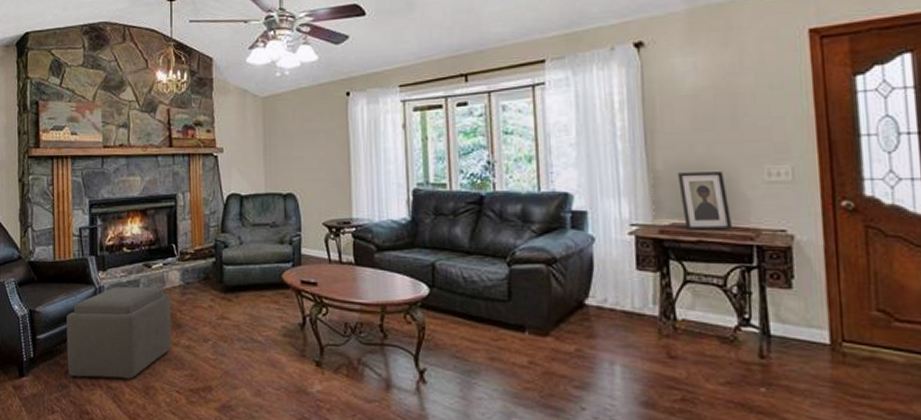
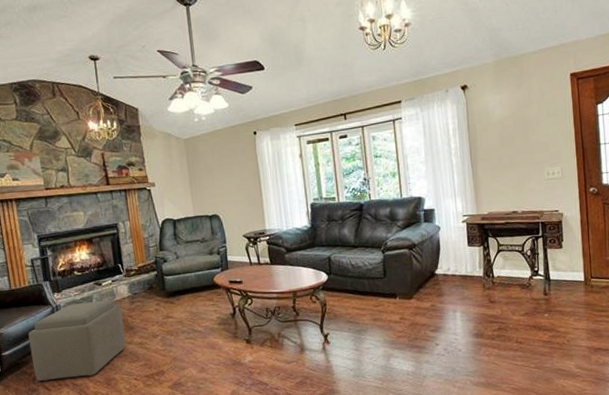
picture frame: present [678,172,732,230] -> none [492,174,526,216]

